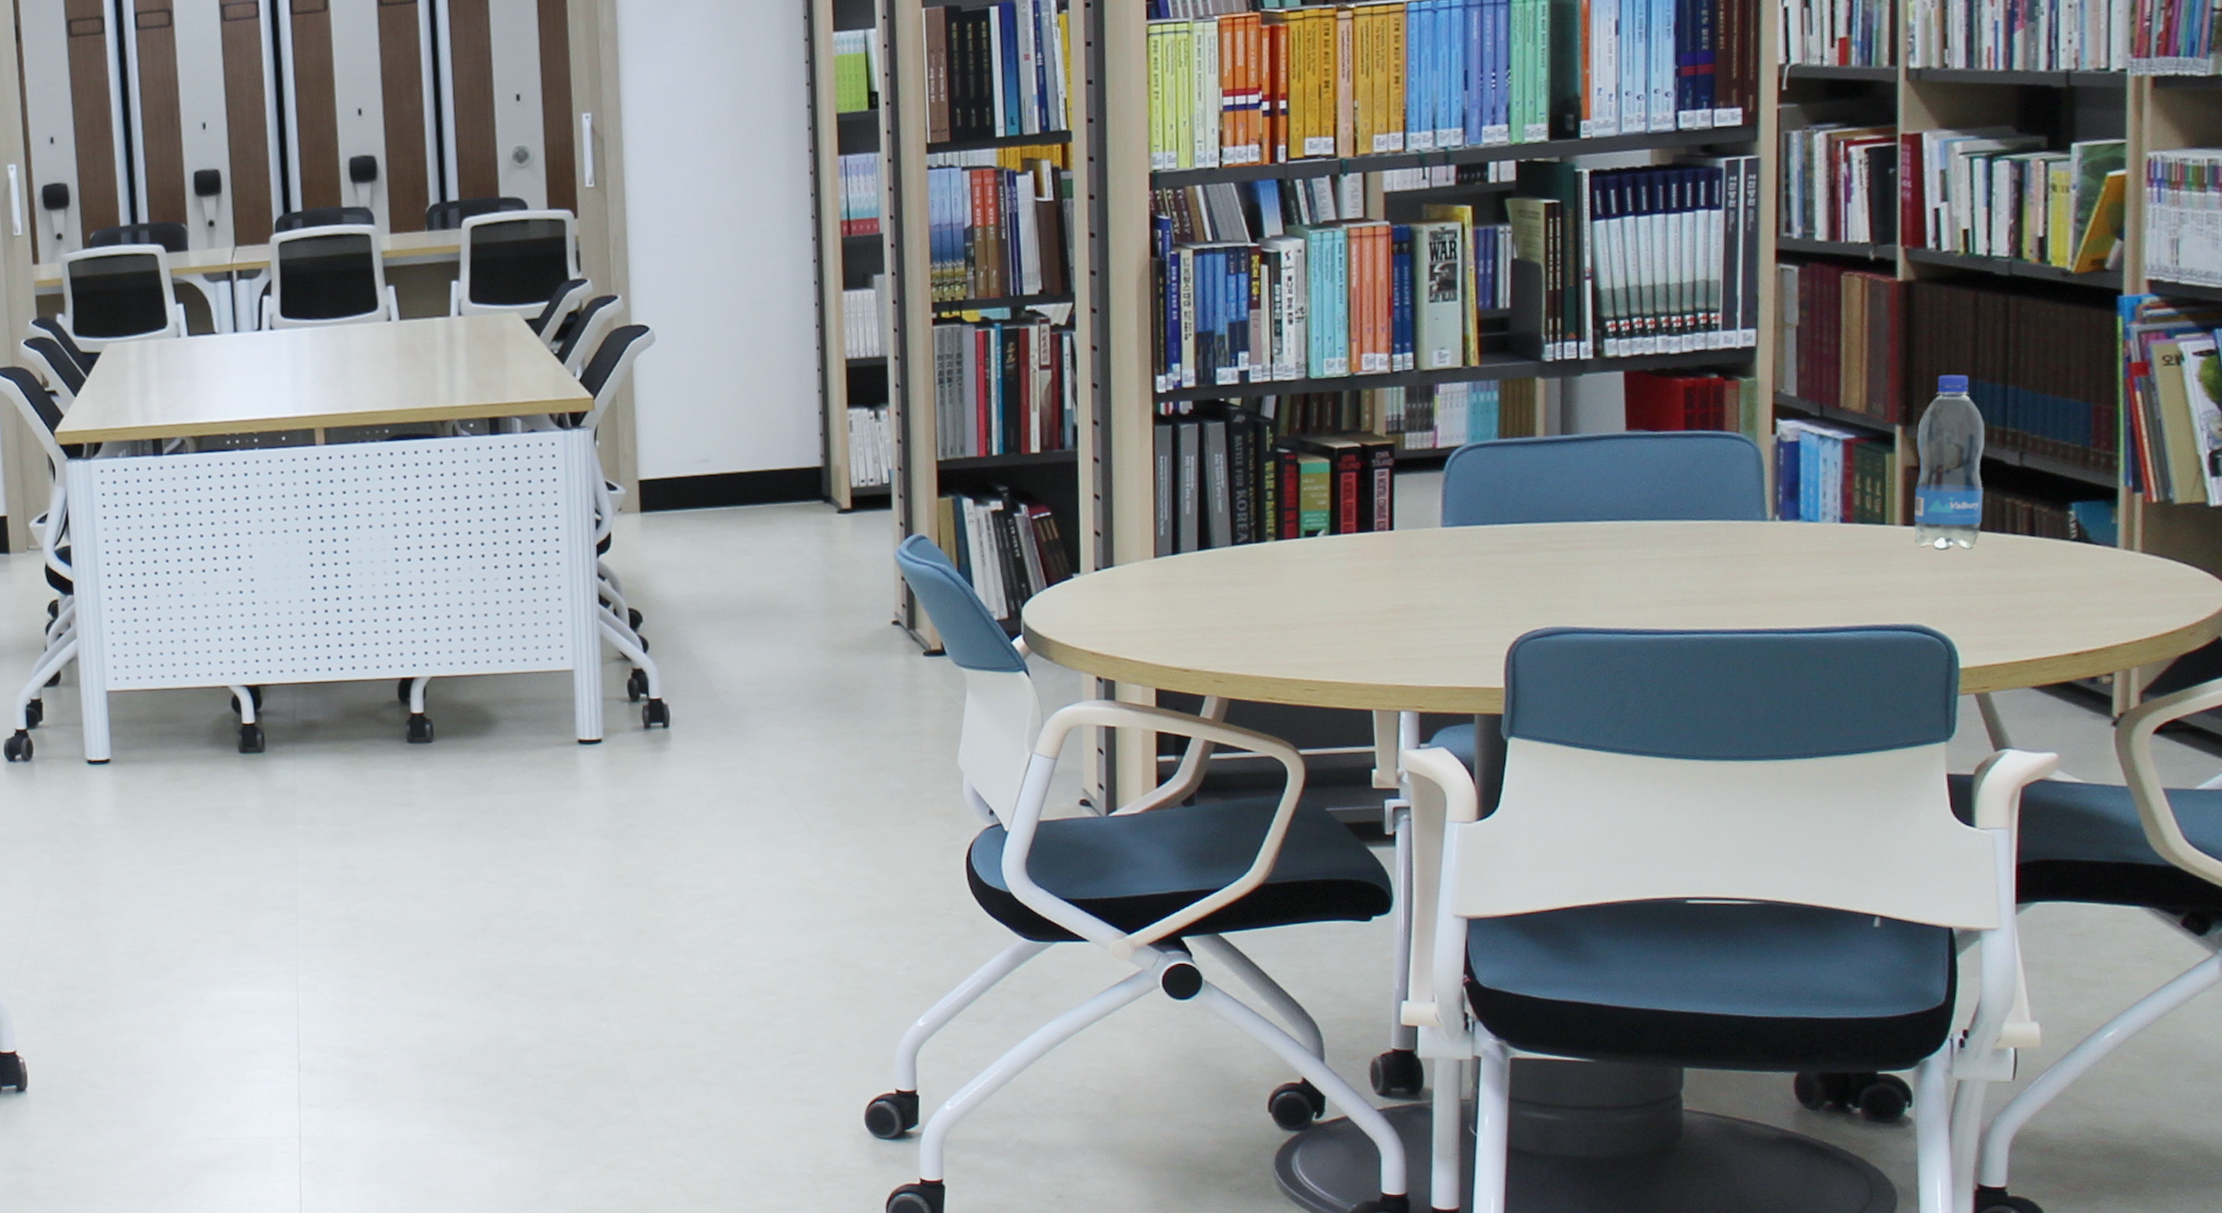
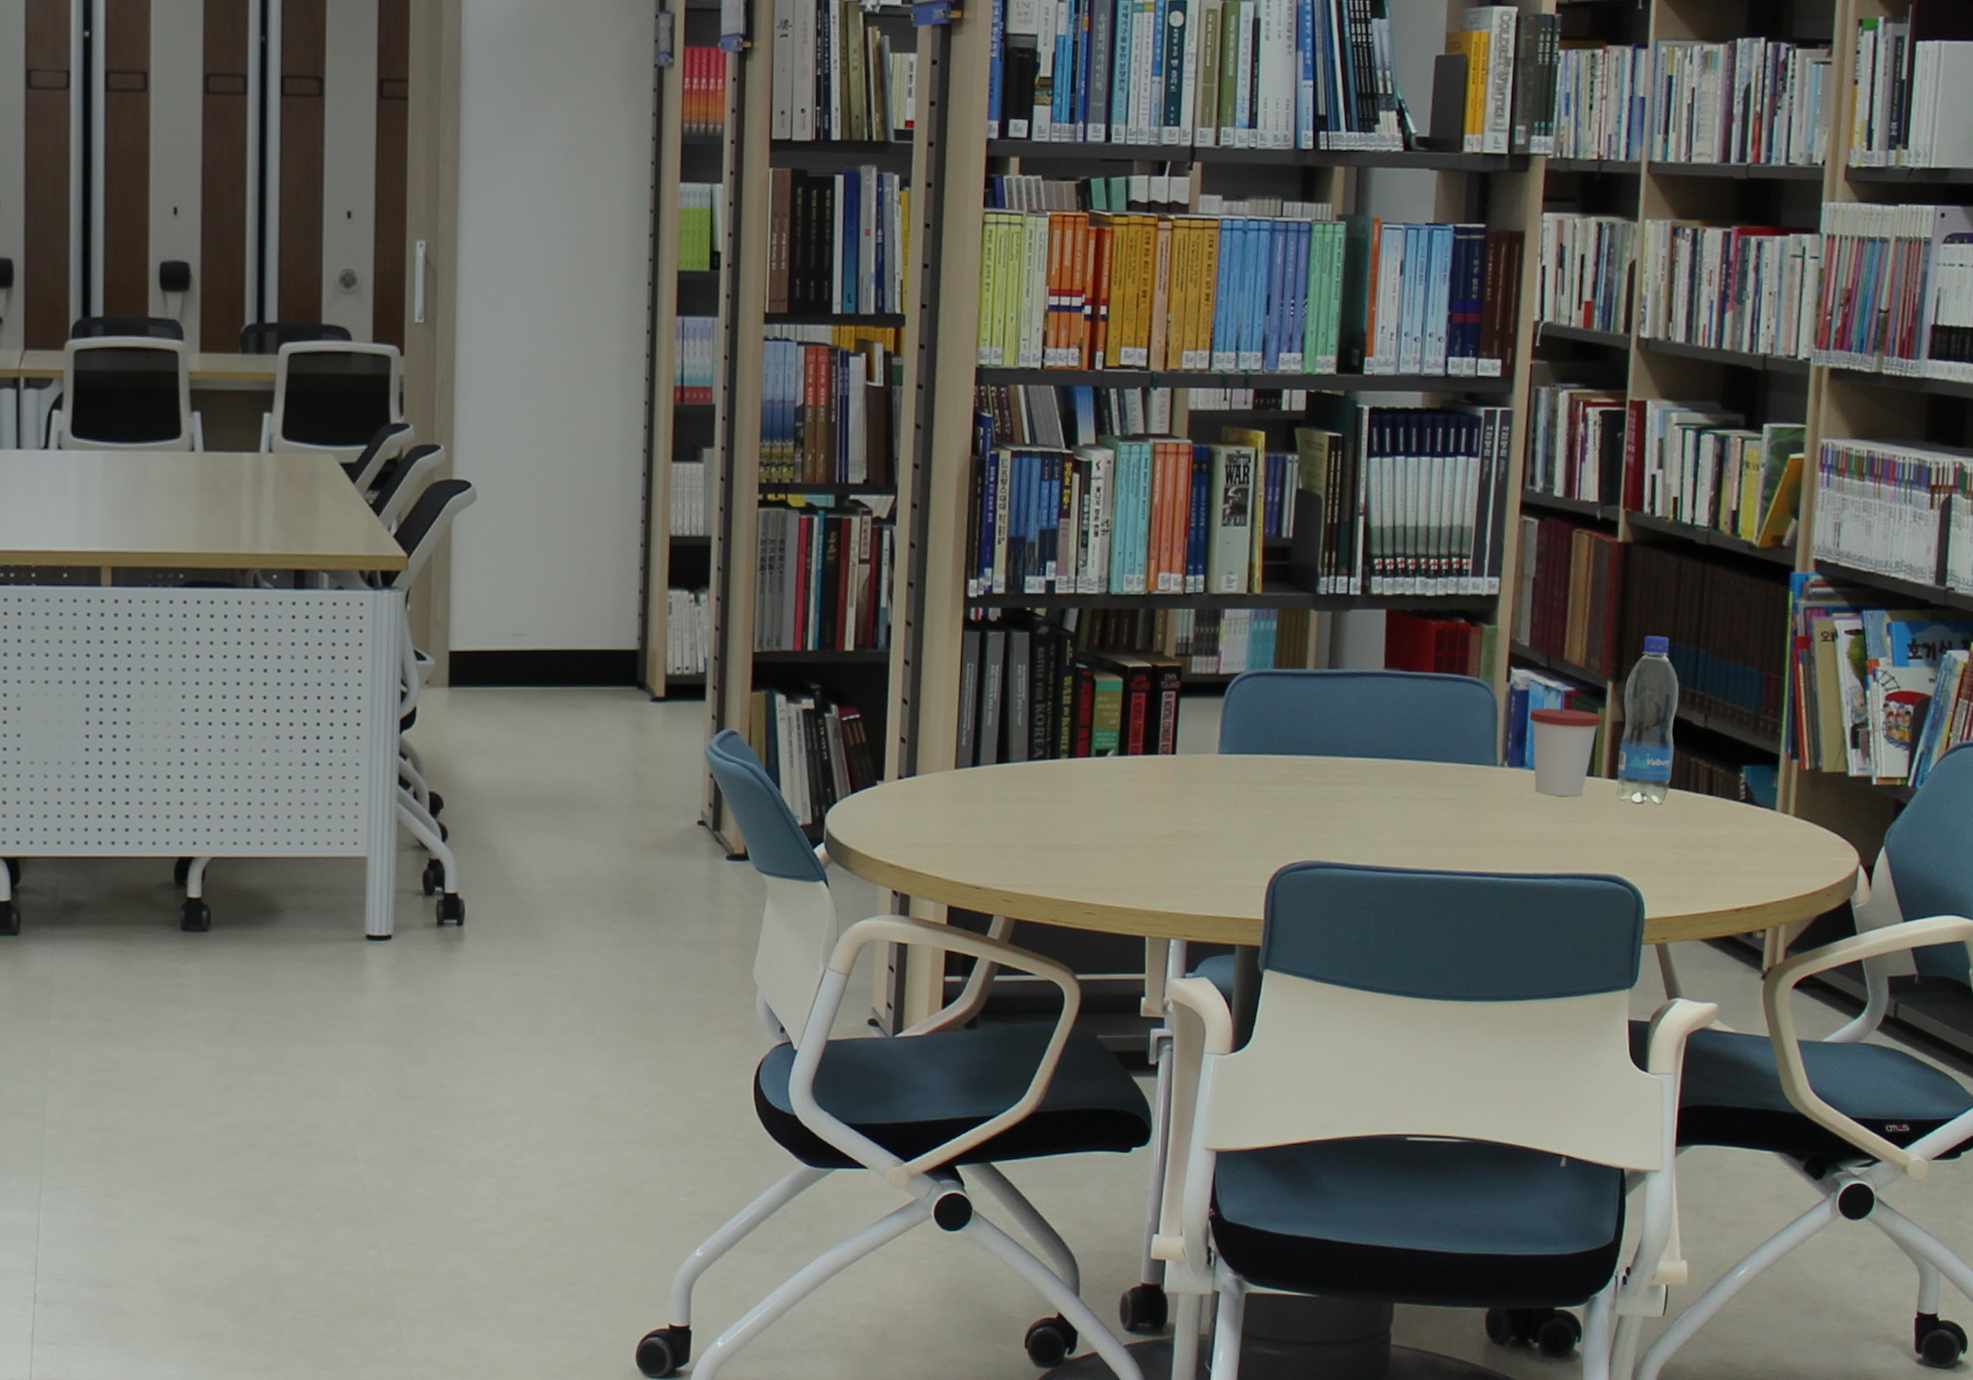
cup: none [1803,441,1890,548] -> present [1530,693,1601,797]

